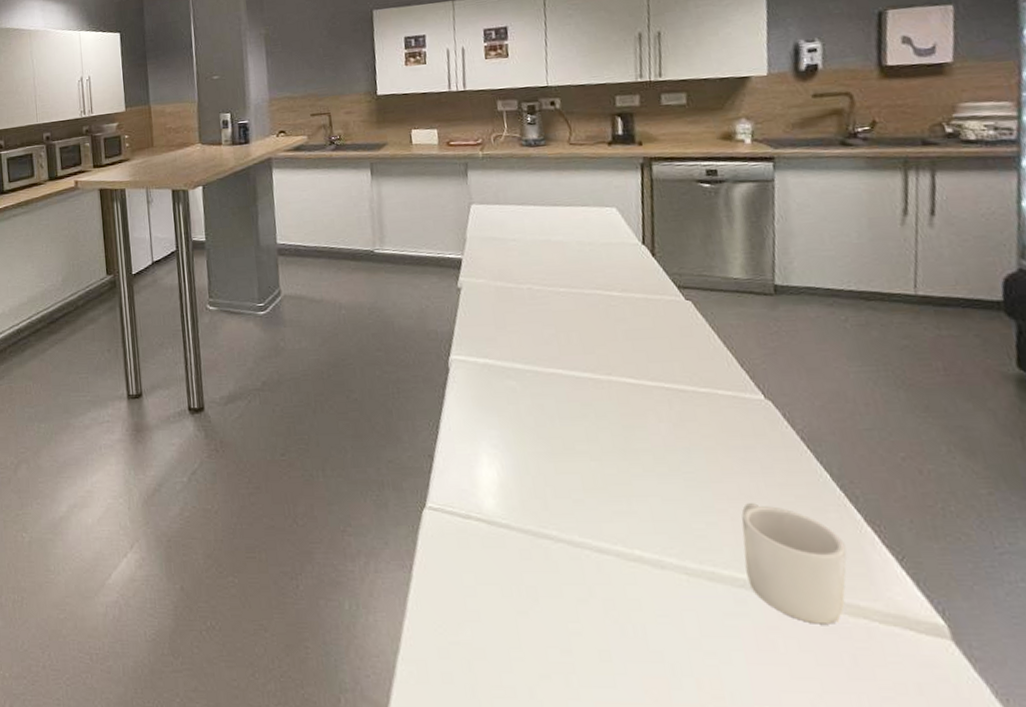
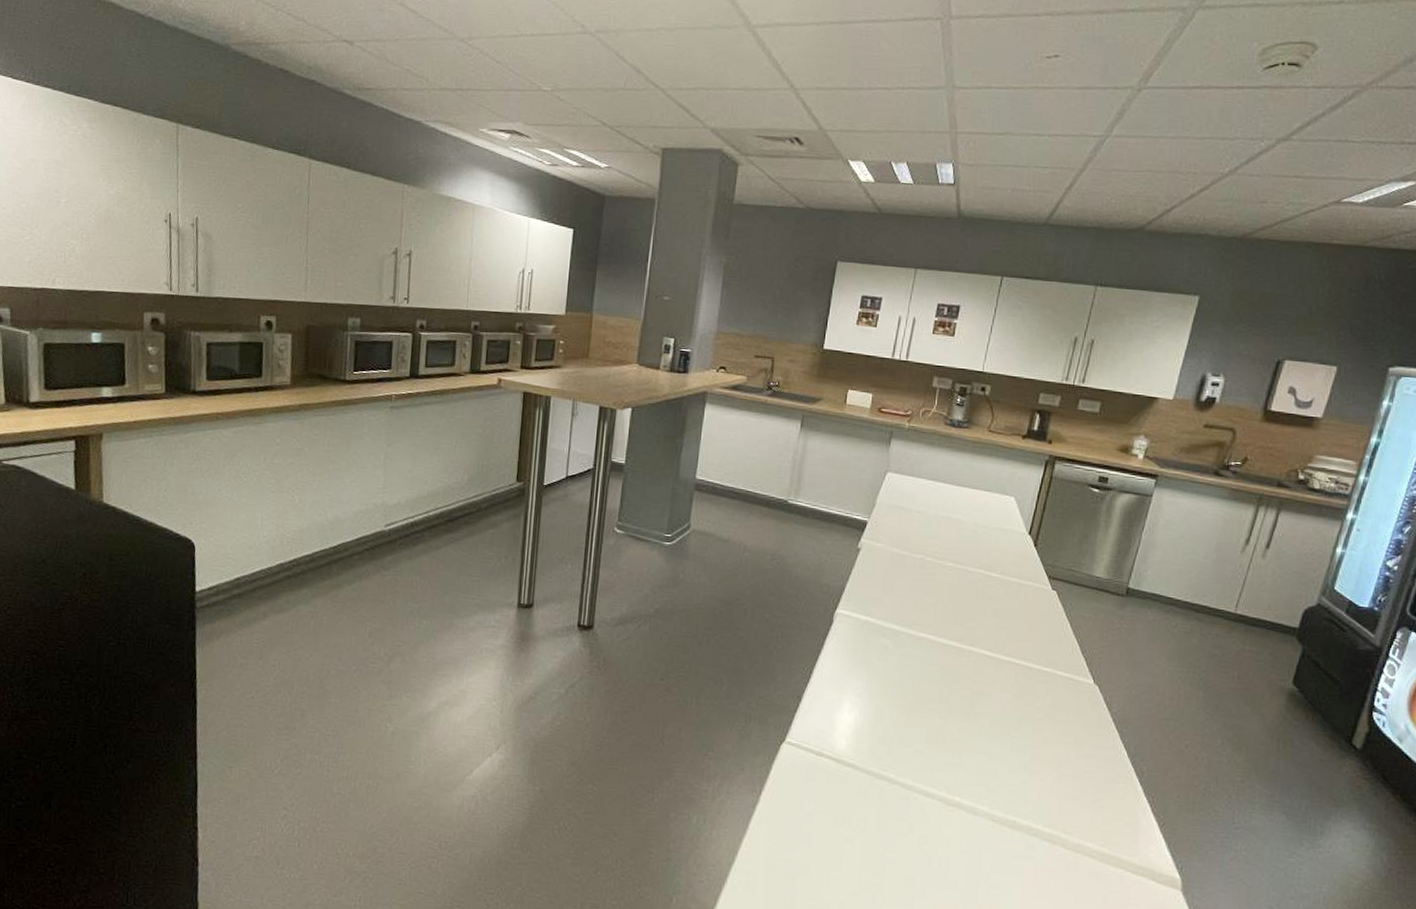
mug: present [741,503,847,624] -> none [1040,768,1123,871]

